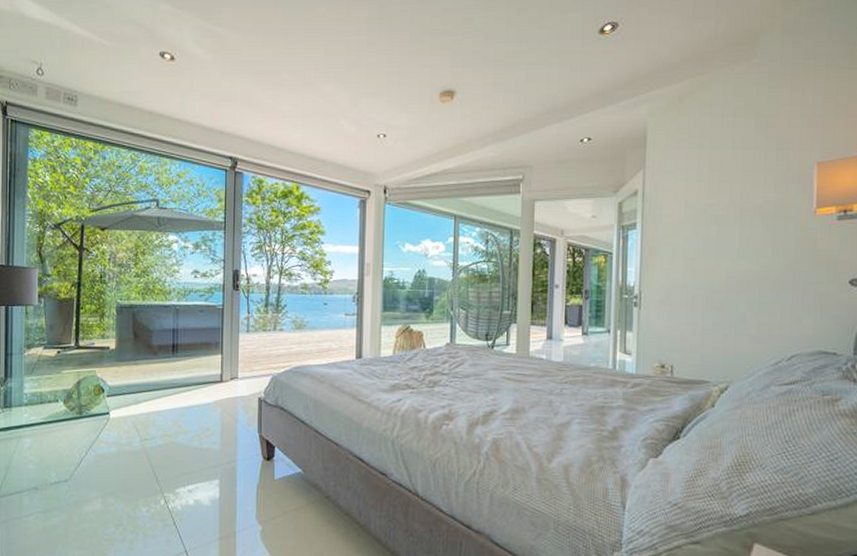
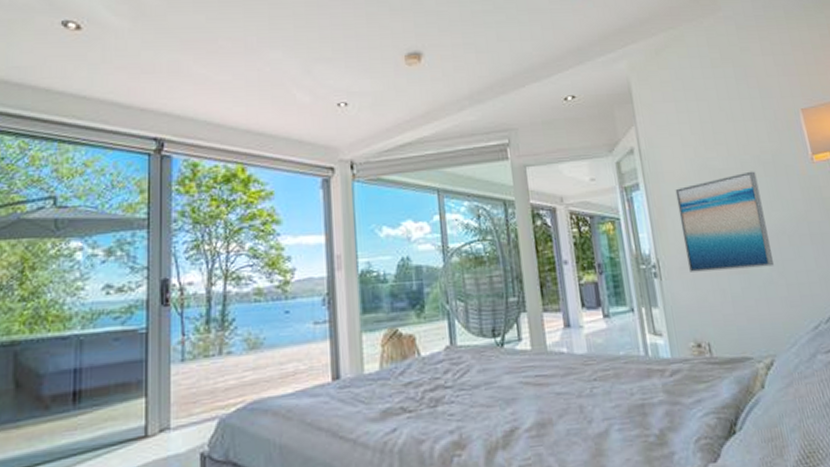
wall art: none [667,219,753,307] -> present [675,171,775,272]

